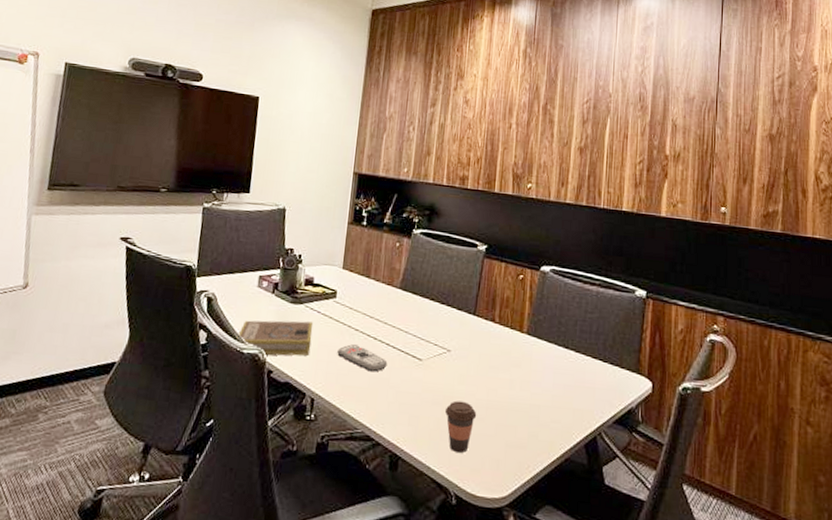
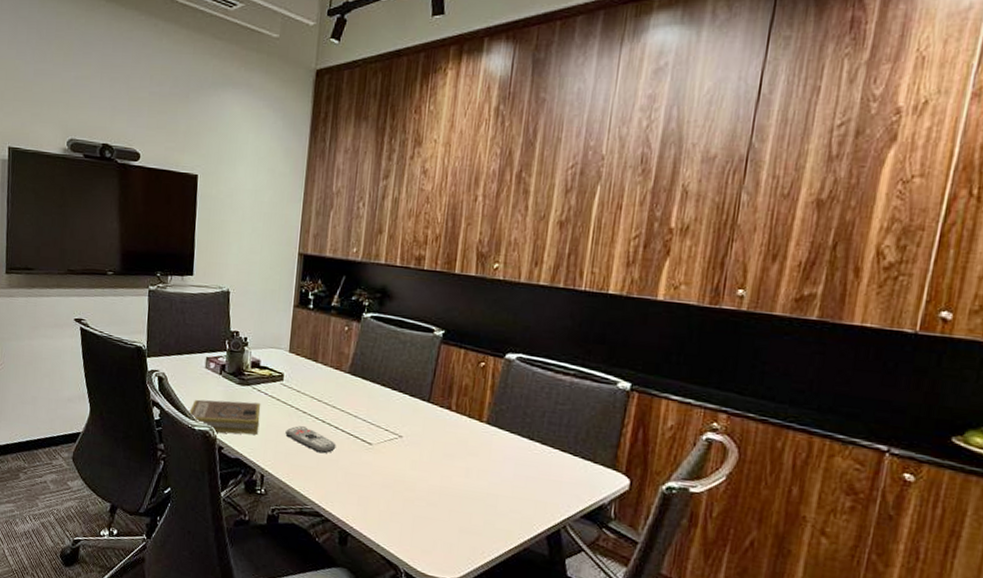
coffee cup: present [444,400,477,453] -> none [395,485,429,534]

